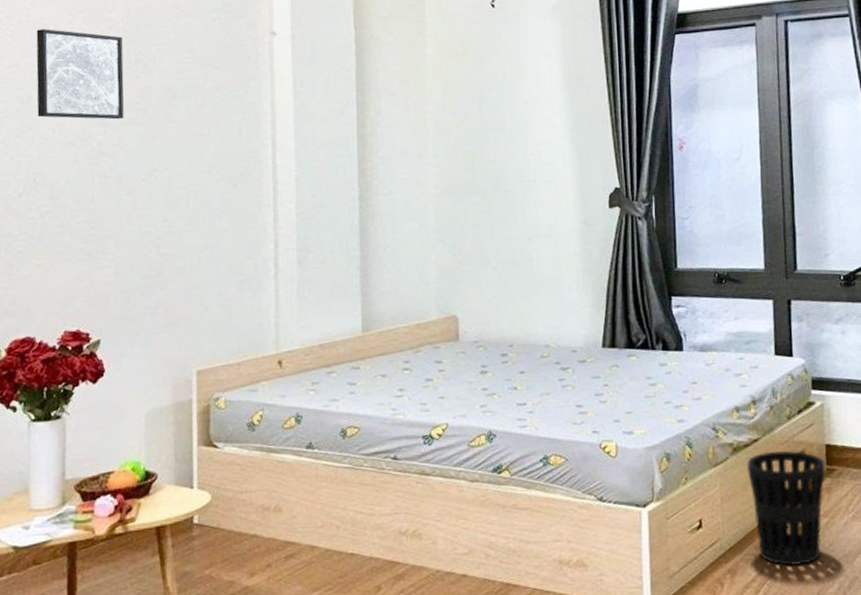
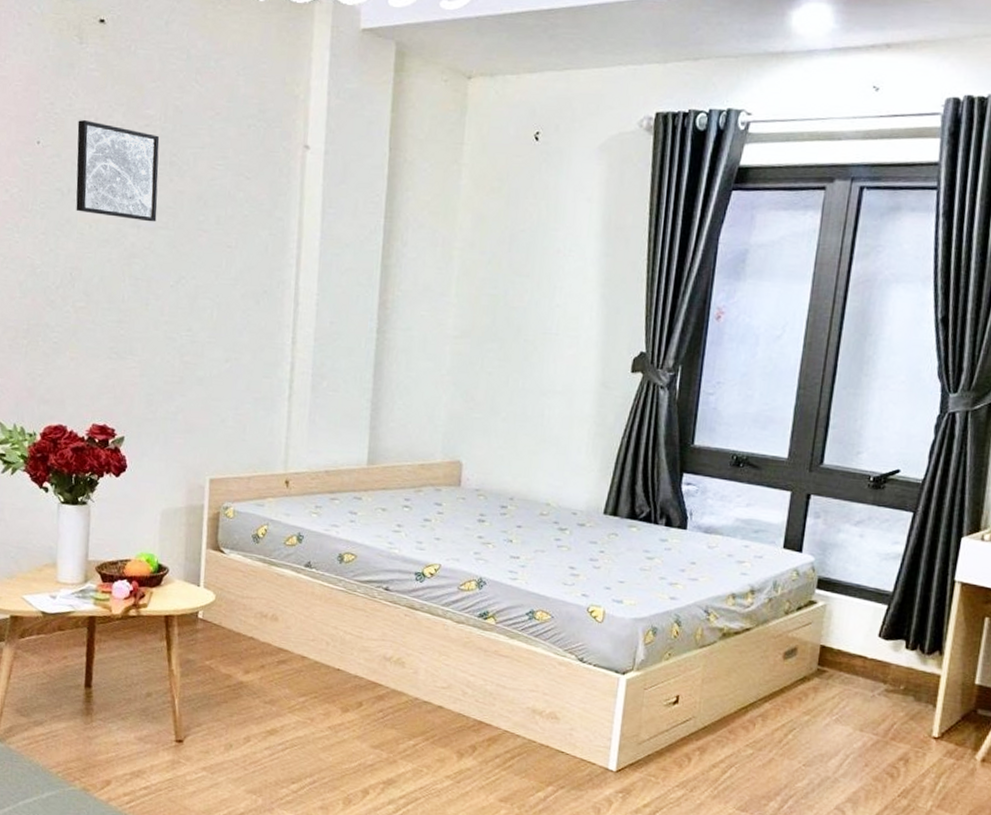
wastebasket: present [746,450,826,567] -> none [732,642,817,756]

